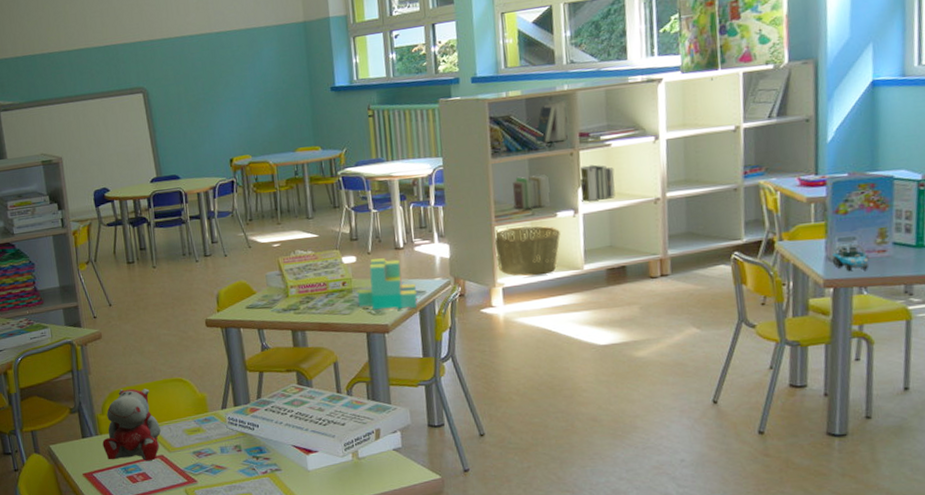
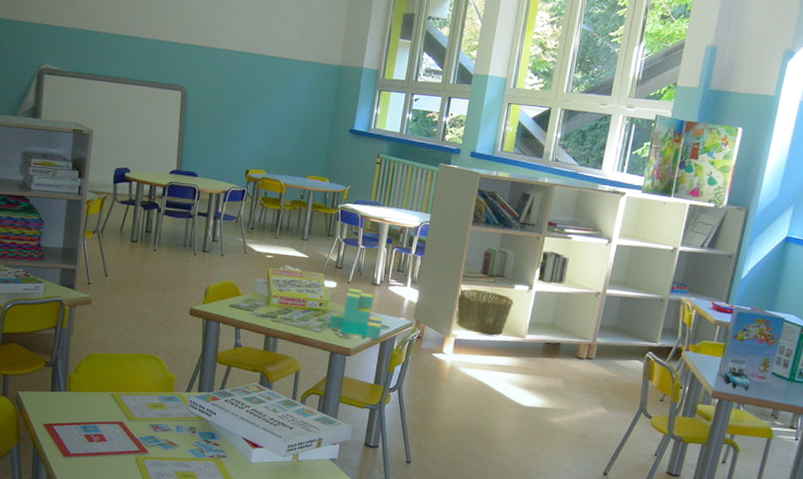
toy animal: present [102,388,161,460] -> none [68,354,126,424]

